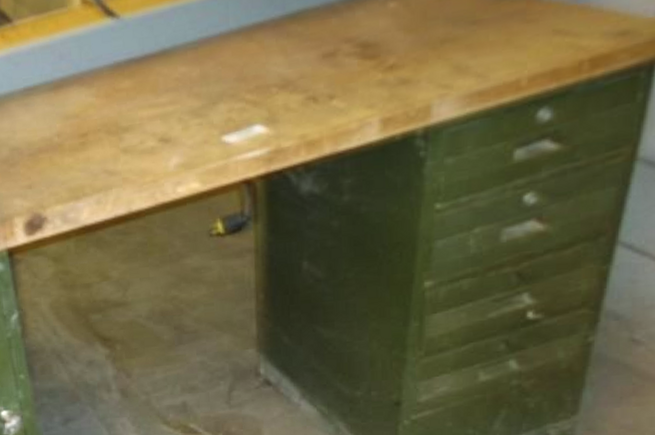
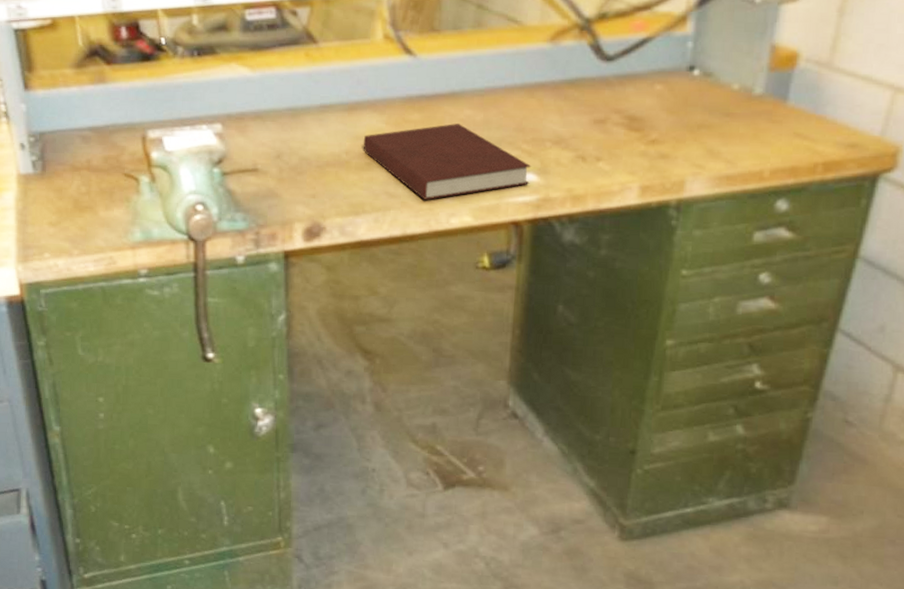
notebook: none [74,83,259,172] -> present [363,124,532,200]

